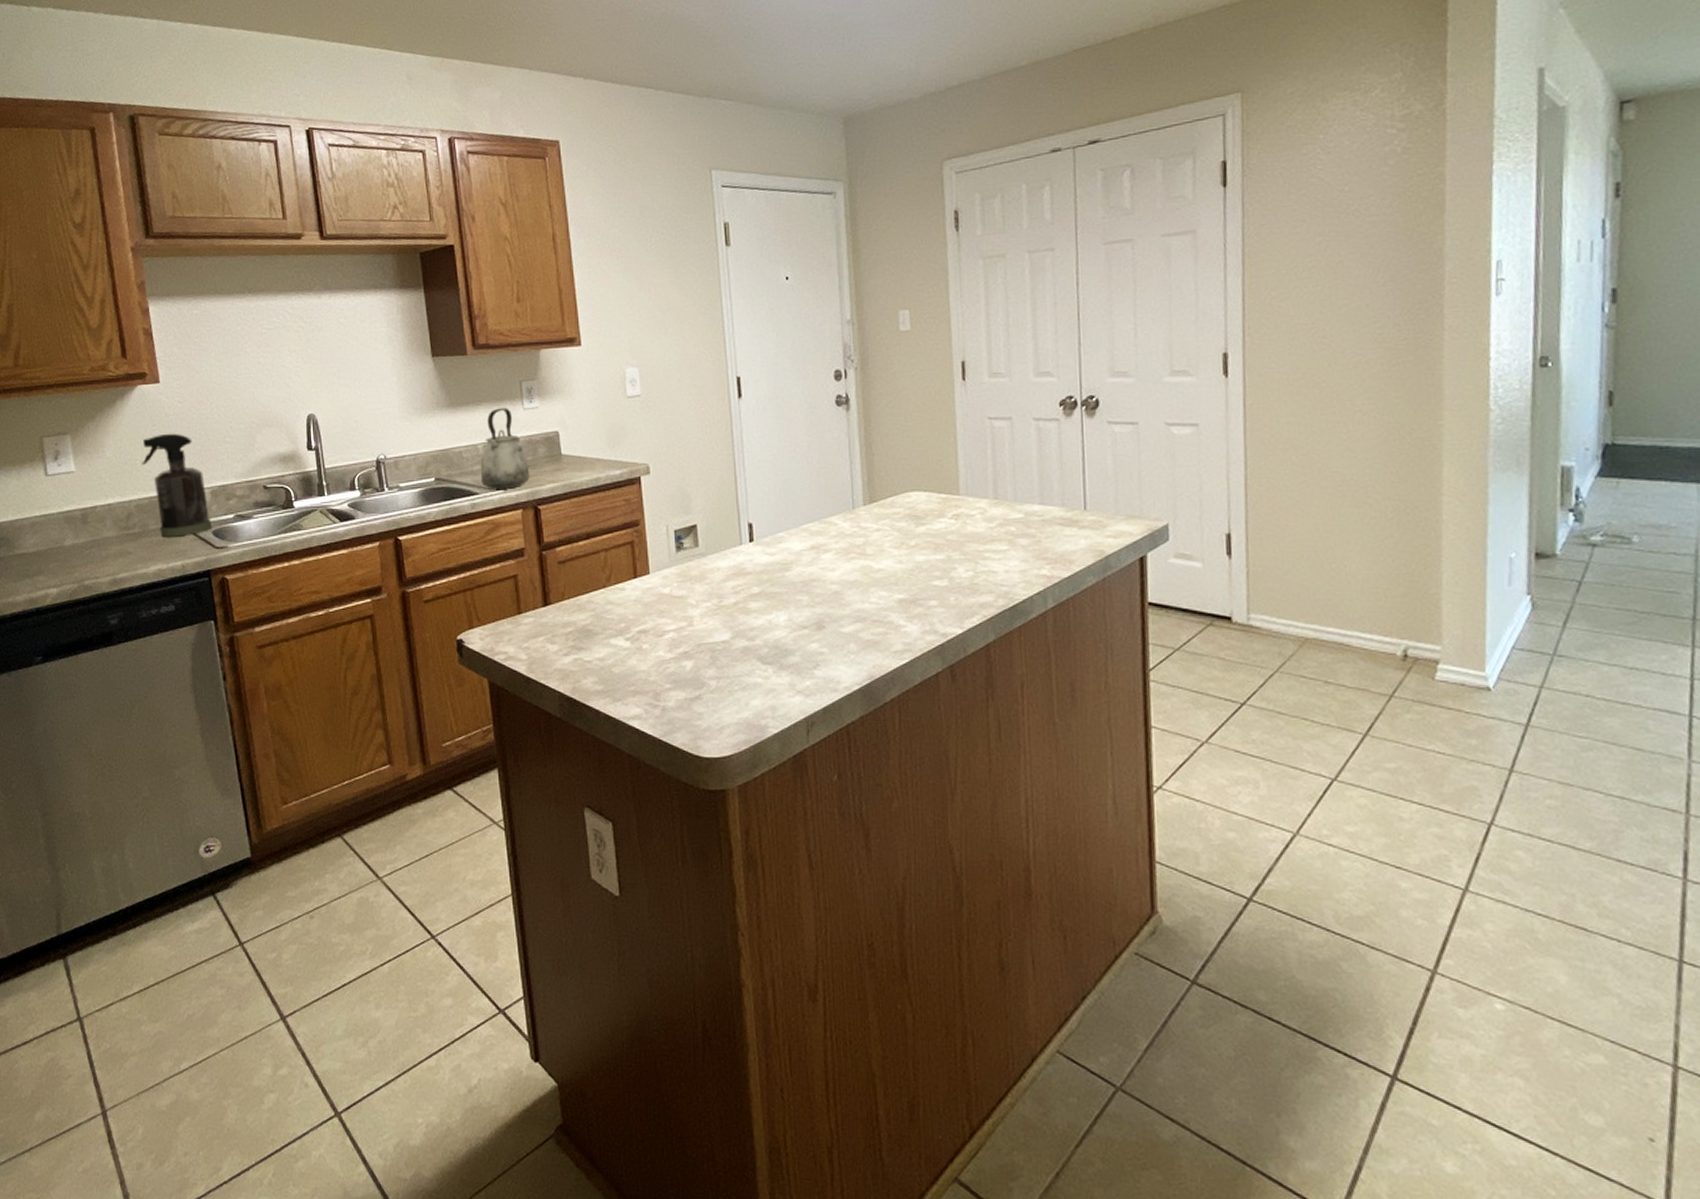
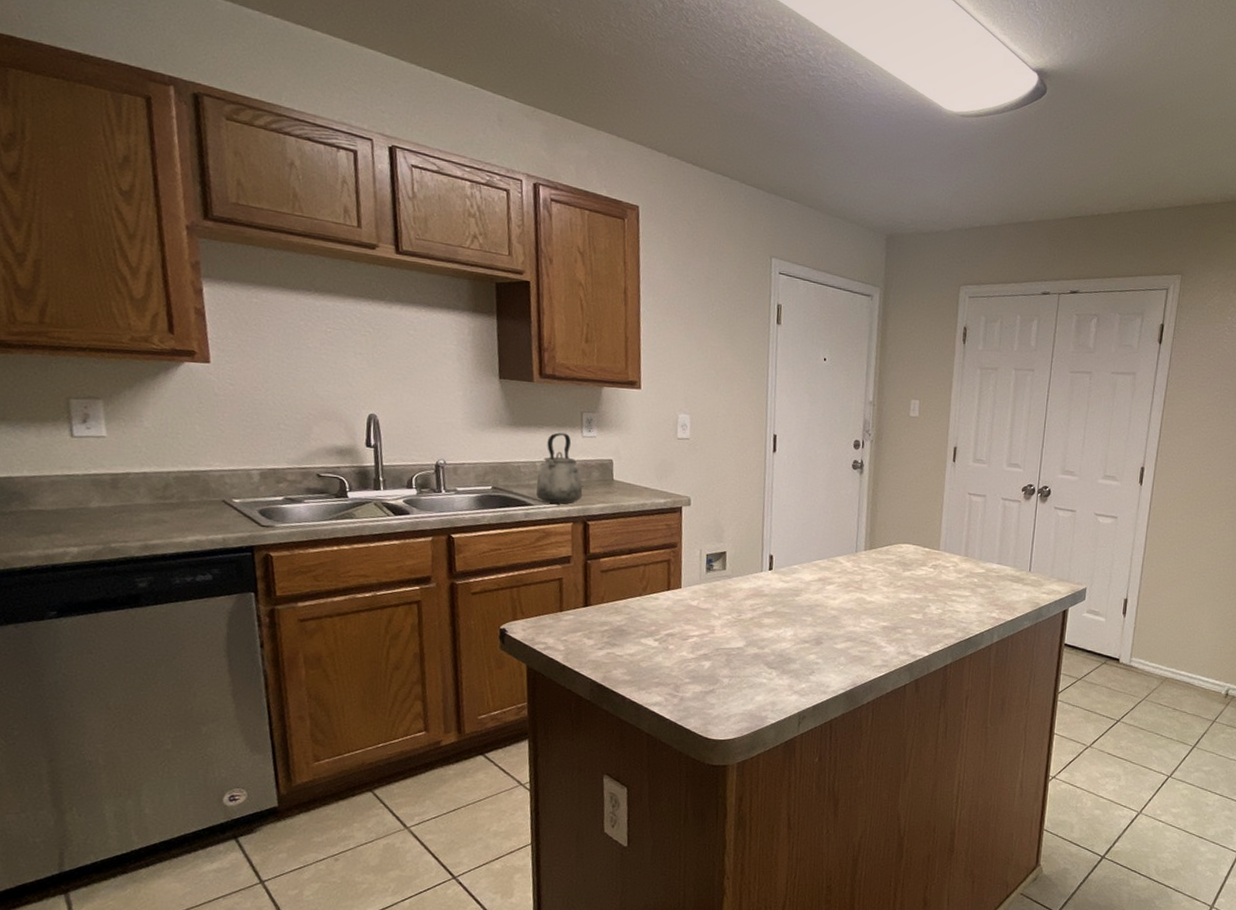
spray bottle: present [142,433,212,537] -> none [185,412,259,512]

